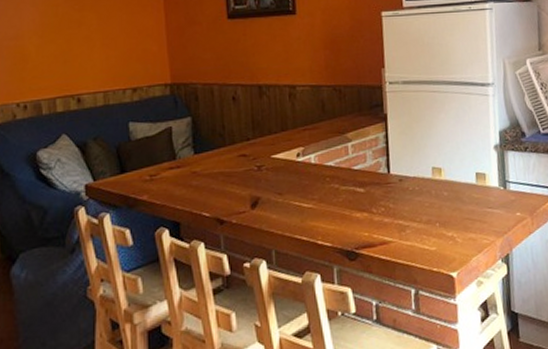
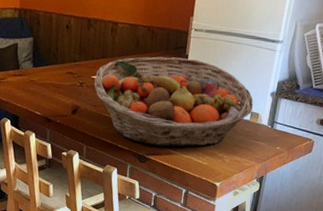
fruit basket: none [275,117,477,236] -> present [94,56,253,147]

